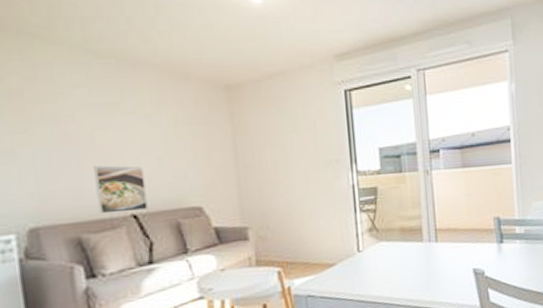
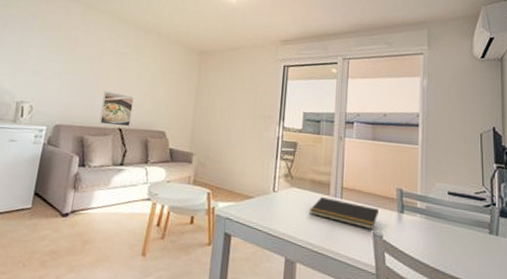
notepad: none [403,244,478,269] -> present [309,197,378,229]

